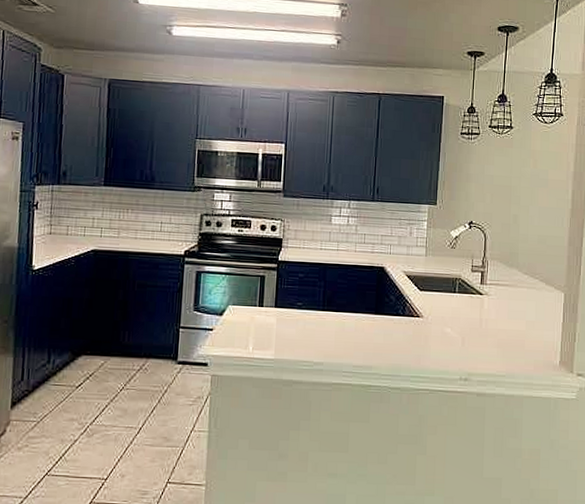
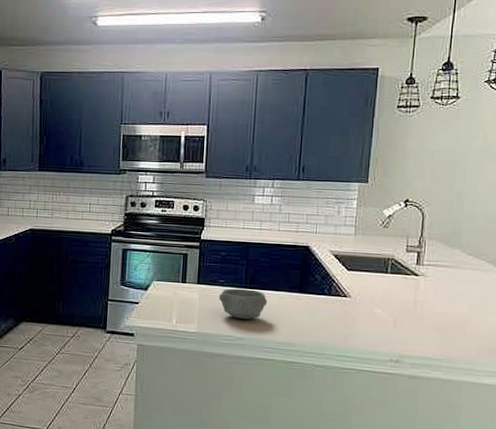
bowl: none [296,311,345,343] -> present [218,288,268,319]

